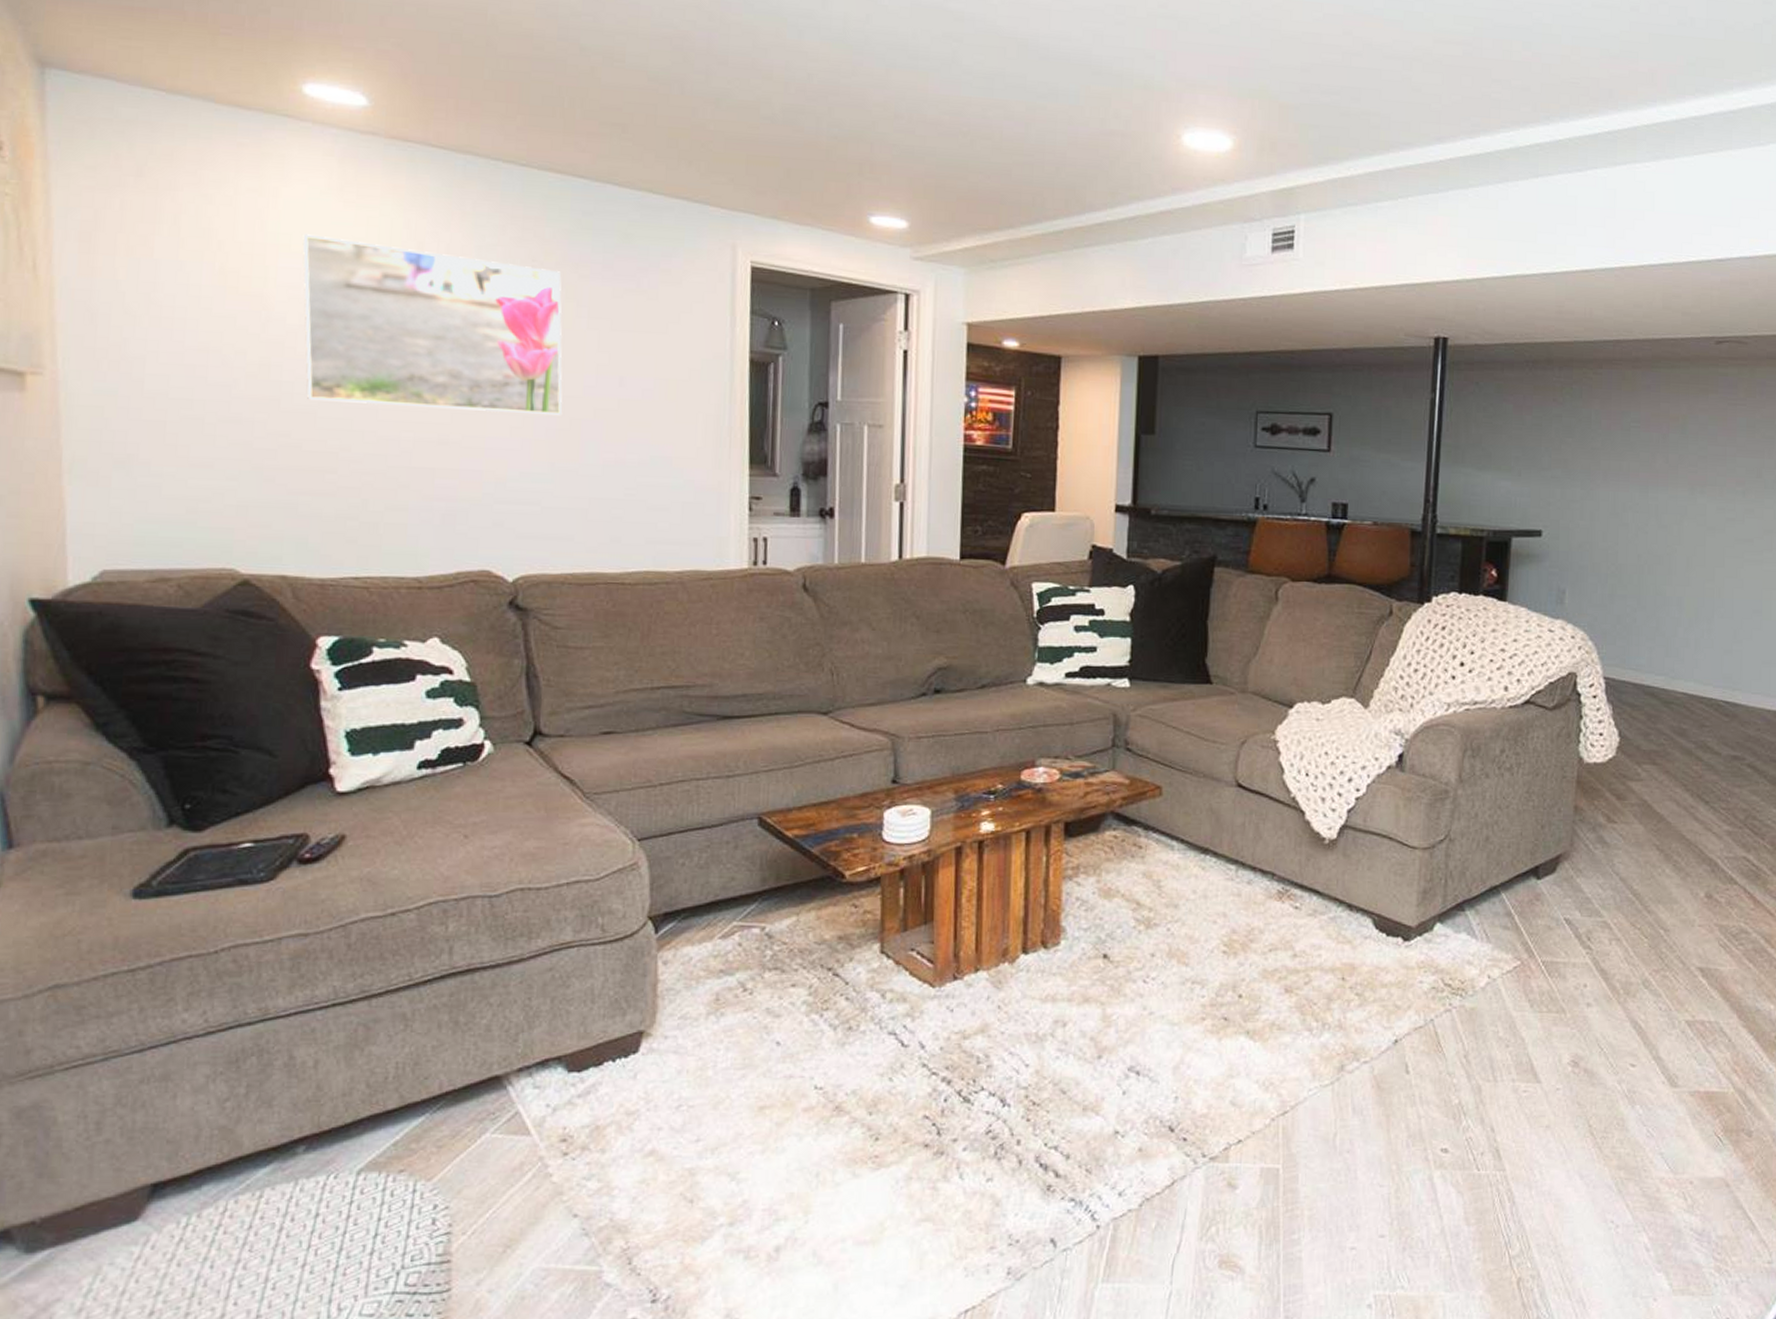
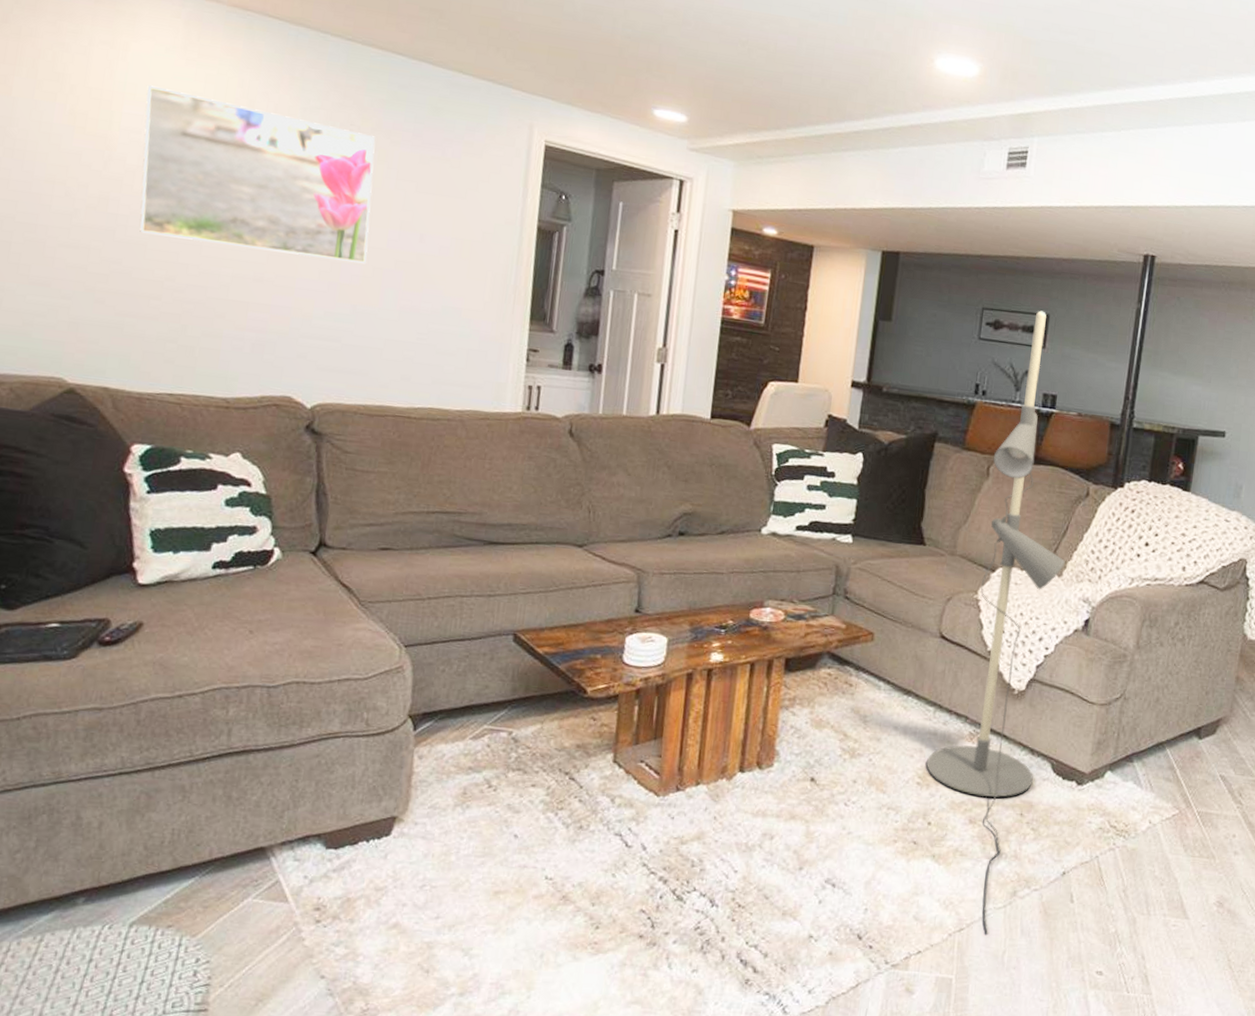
floor lamp: none [1232,409,1372,1116] -> present [926,310,1066,934]

